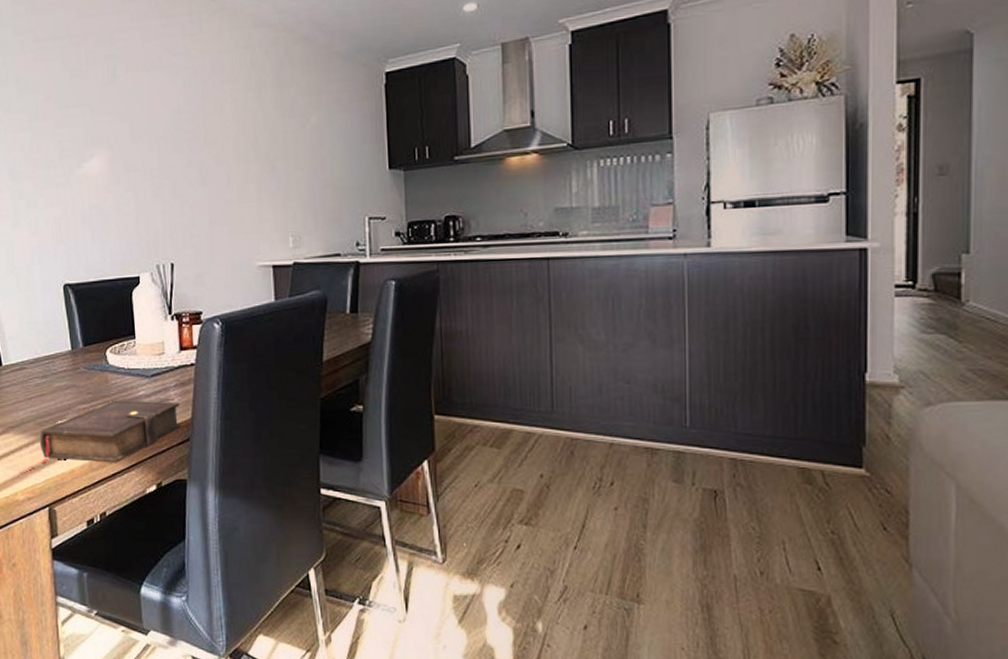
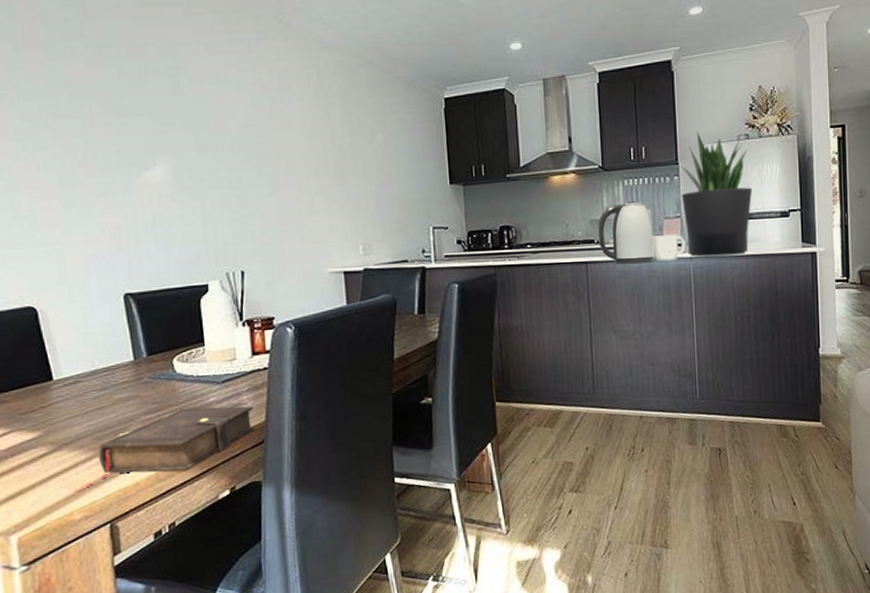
kettle: none [564,185,637,261] -> present [598,201,655,265]
mug: none [634,225,678,259] -> present [653,234,686,262]
planter: none [676,97,776,253] -> present [681,131,753,257]

